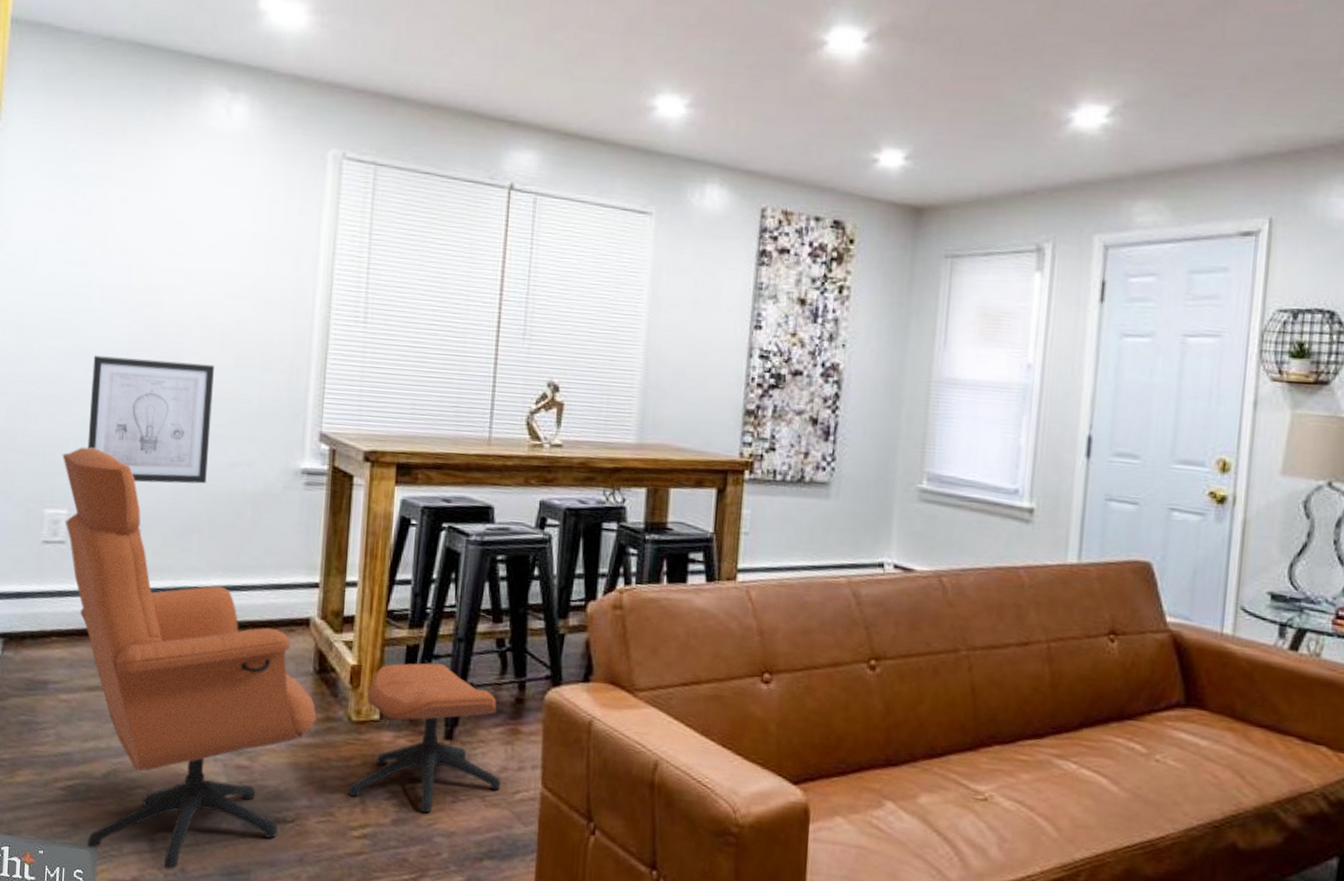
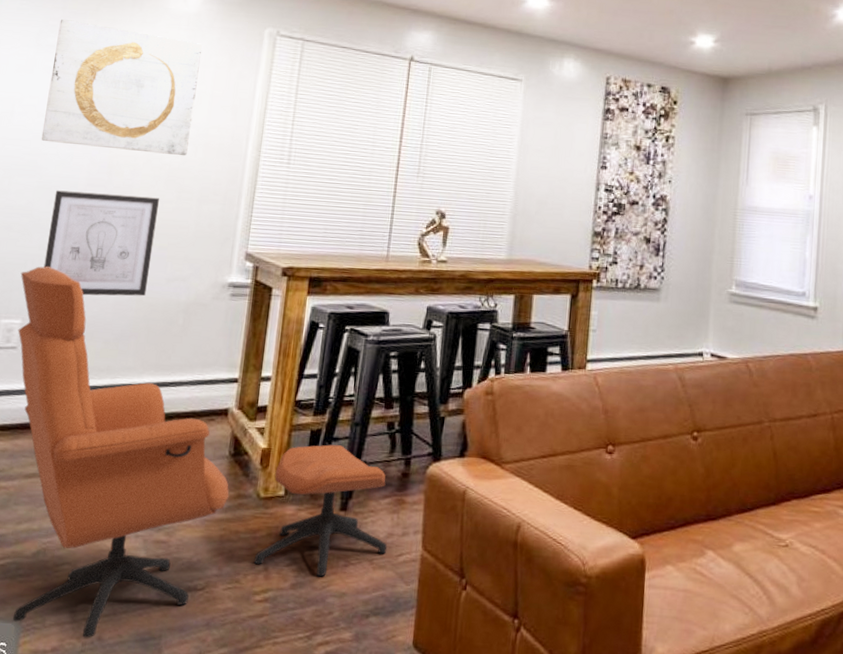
wall art: none [71,141,254,314] -> present [41,19,203,156]

